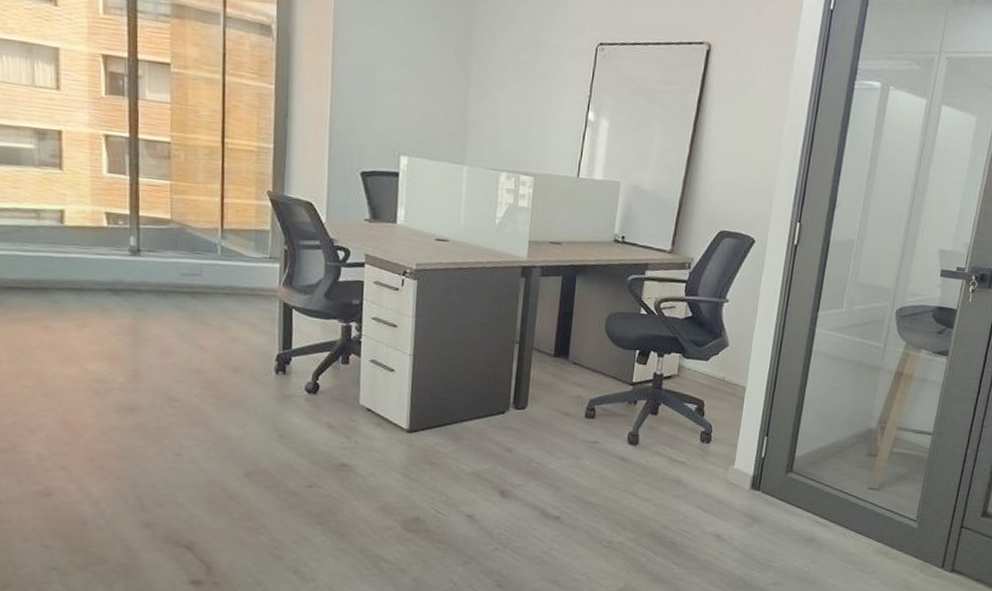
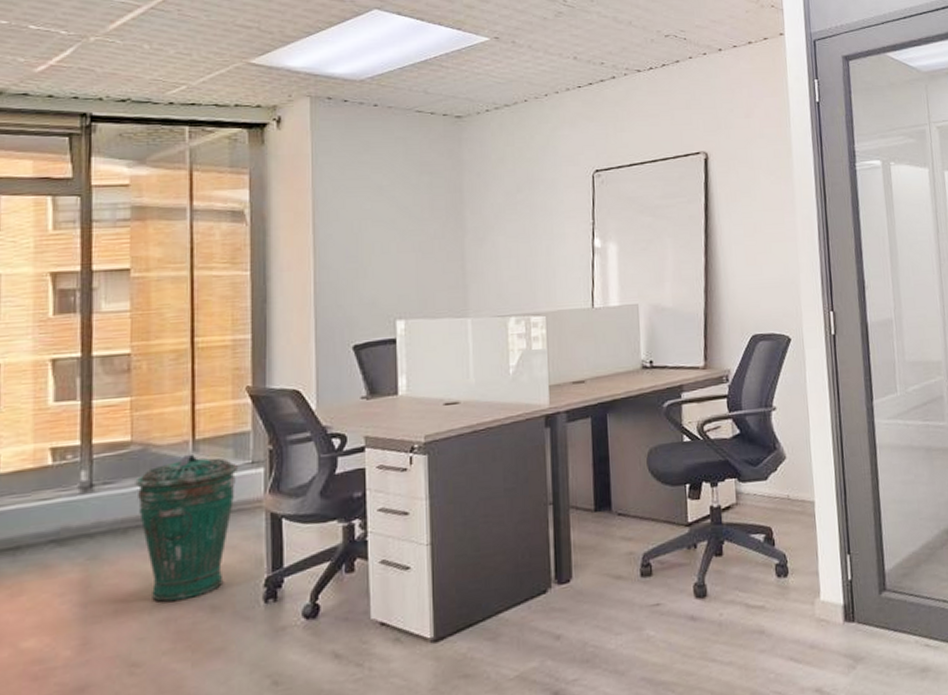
trash can: none [174,241,258,358] -> present [135,455,238,602]

